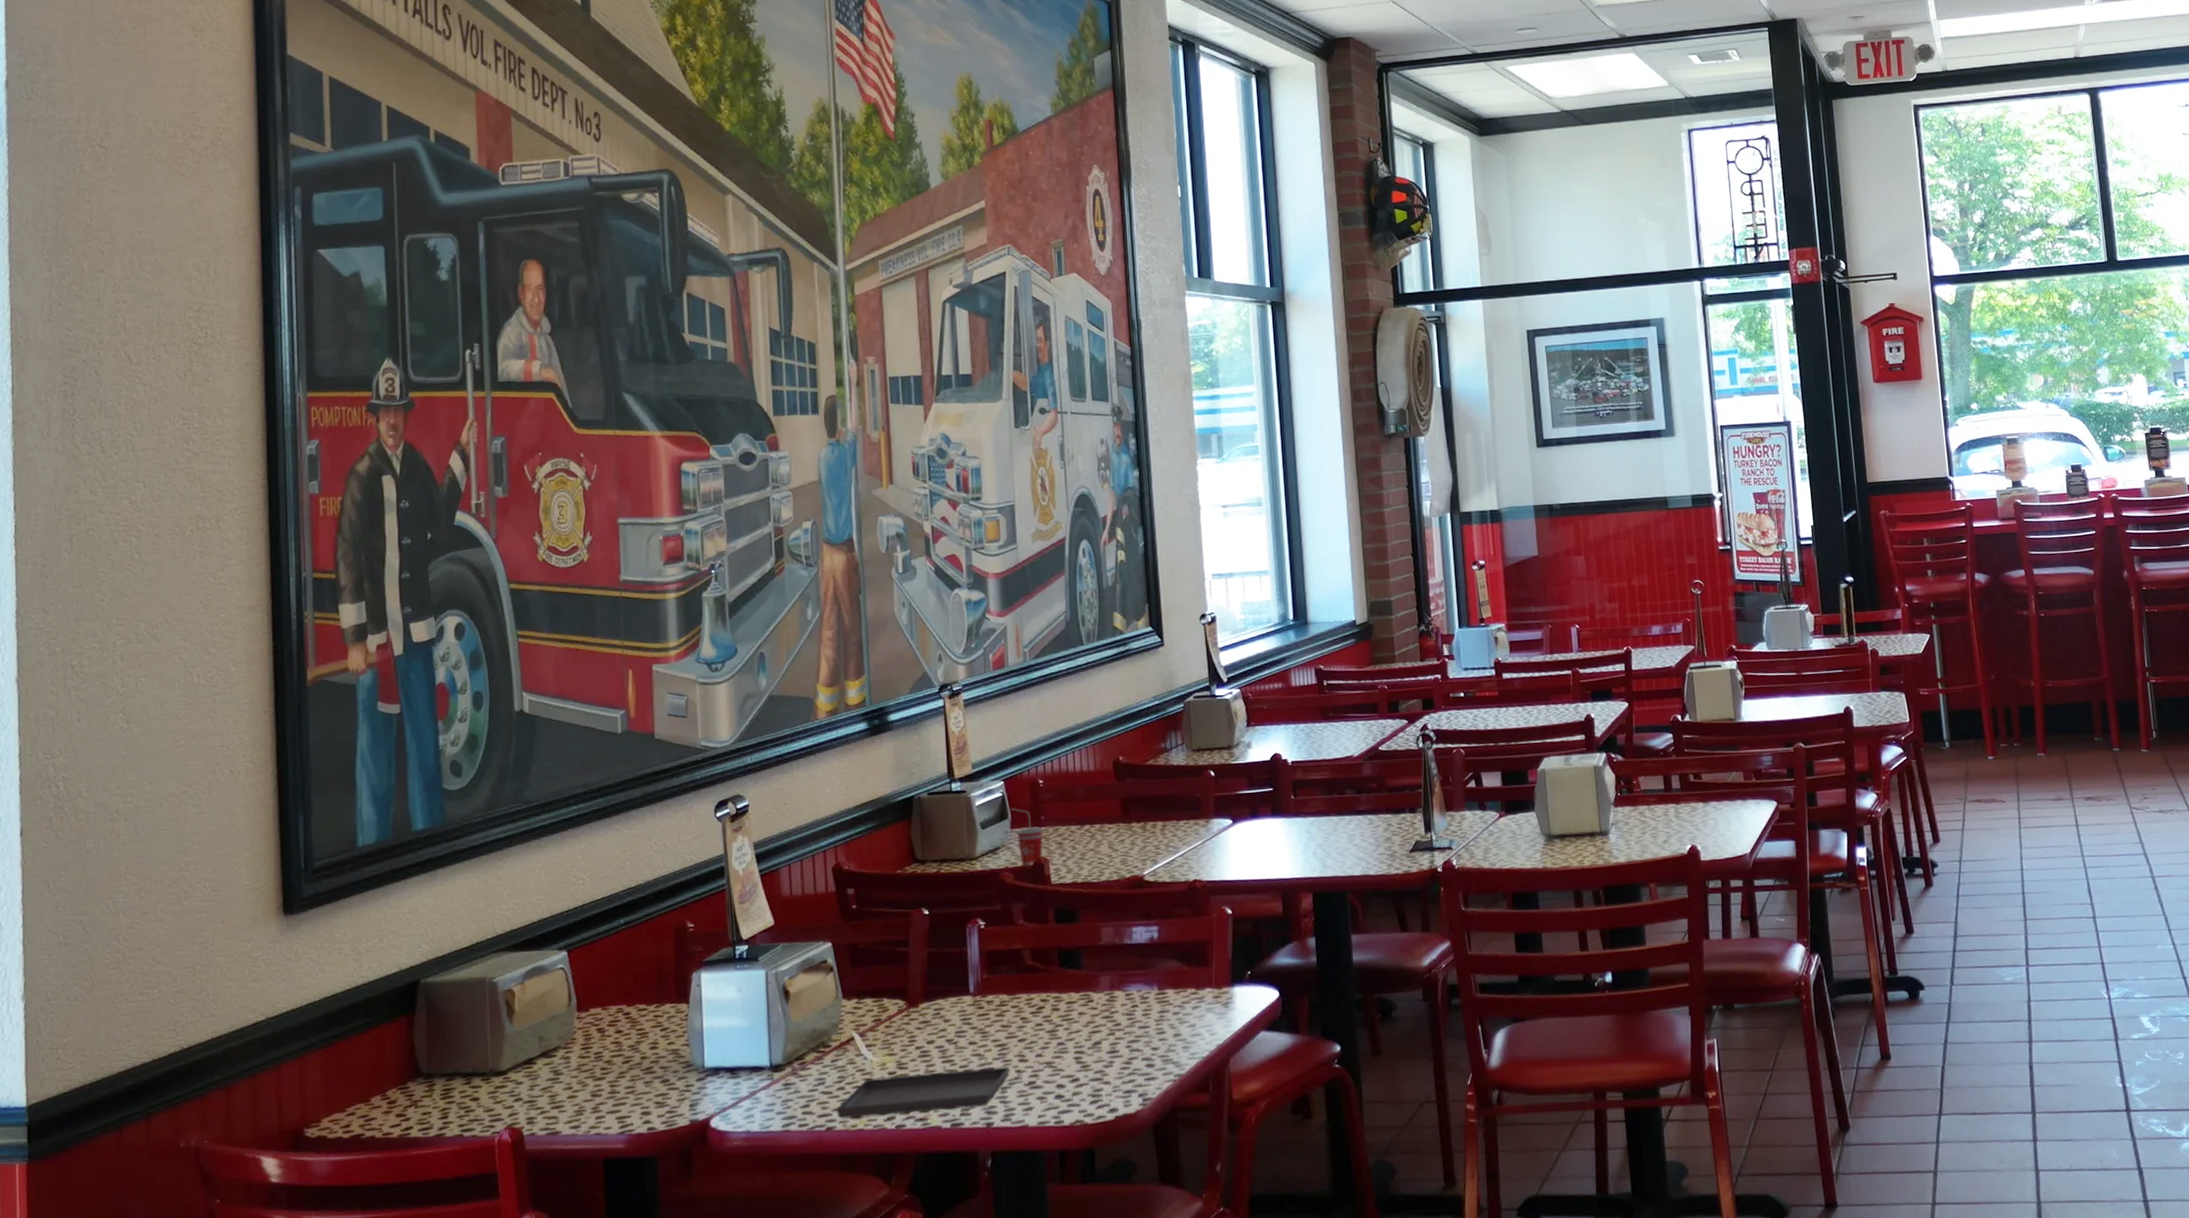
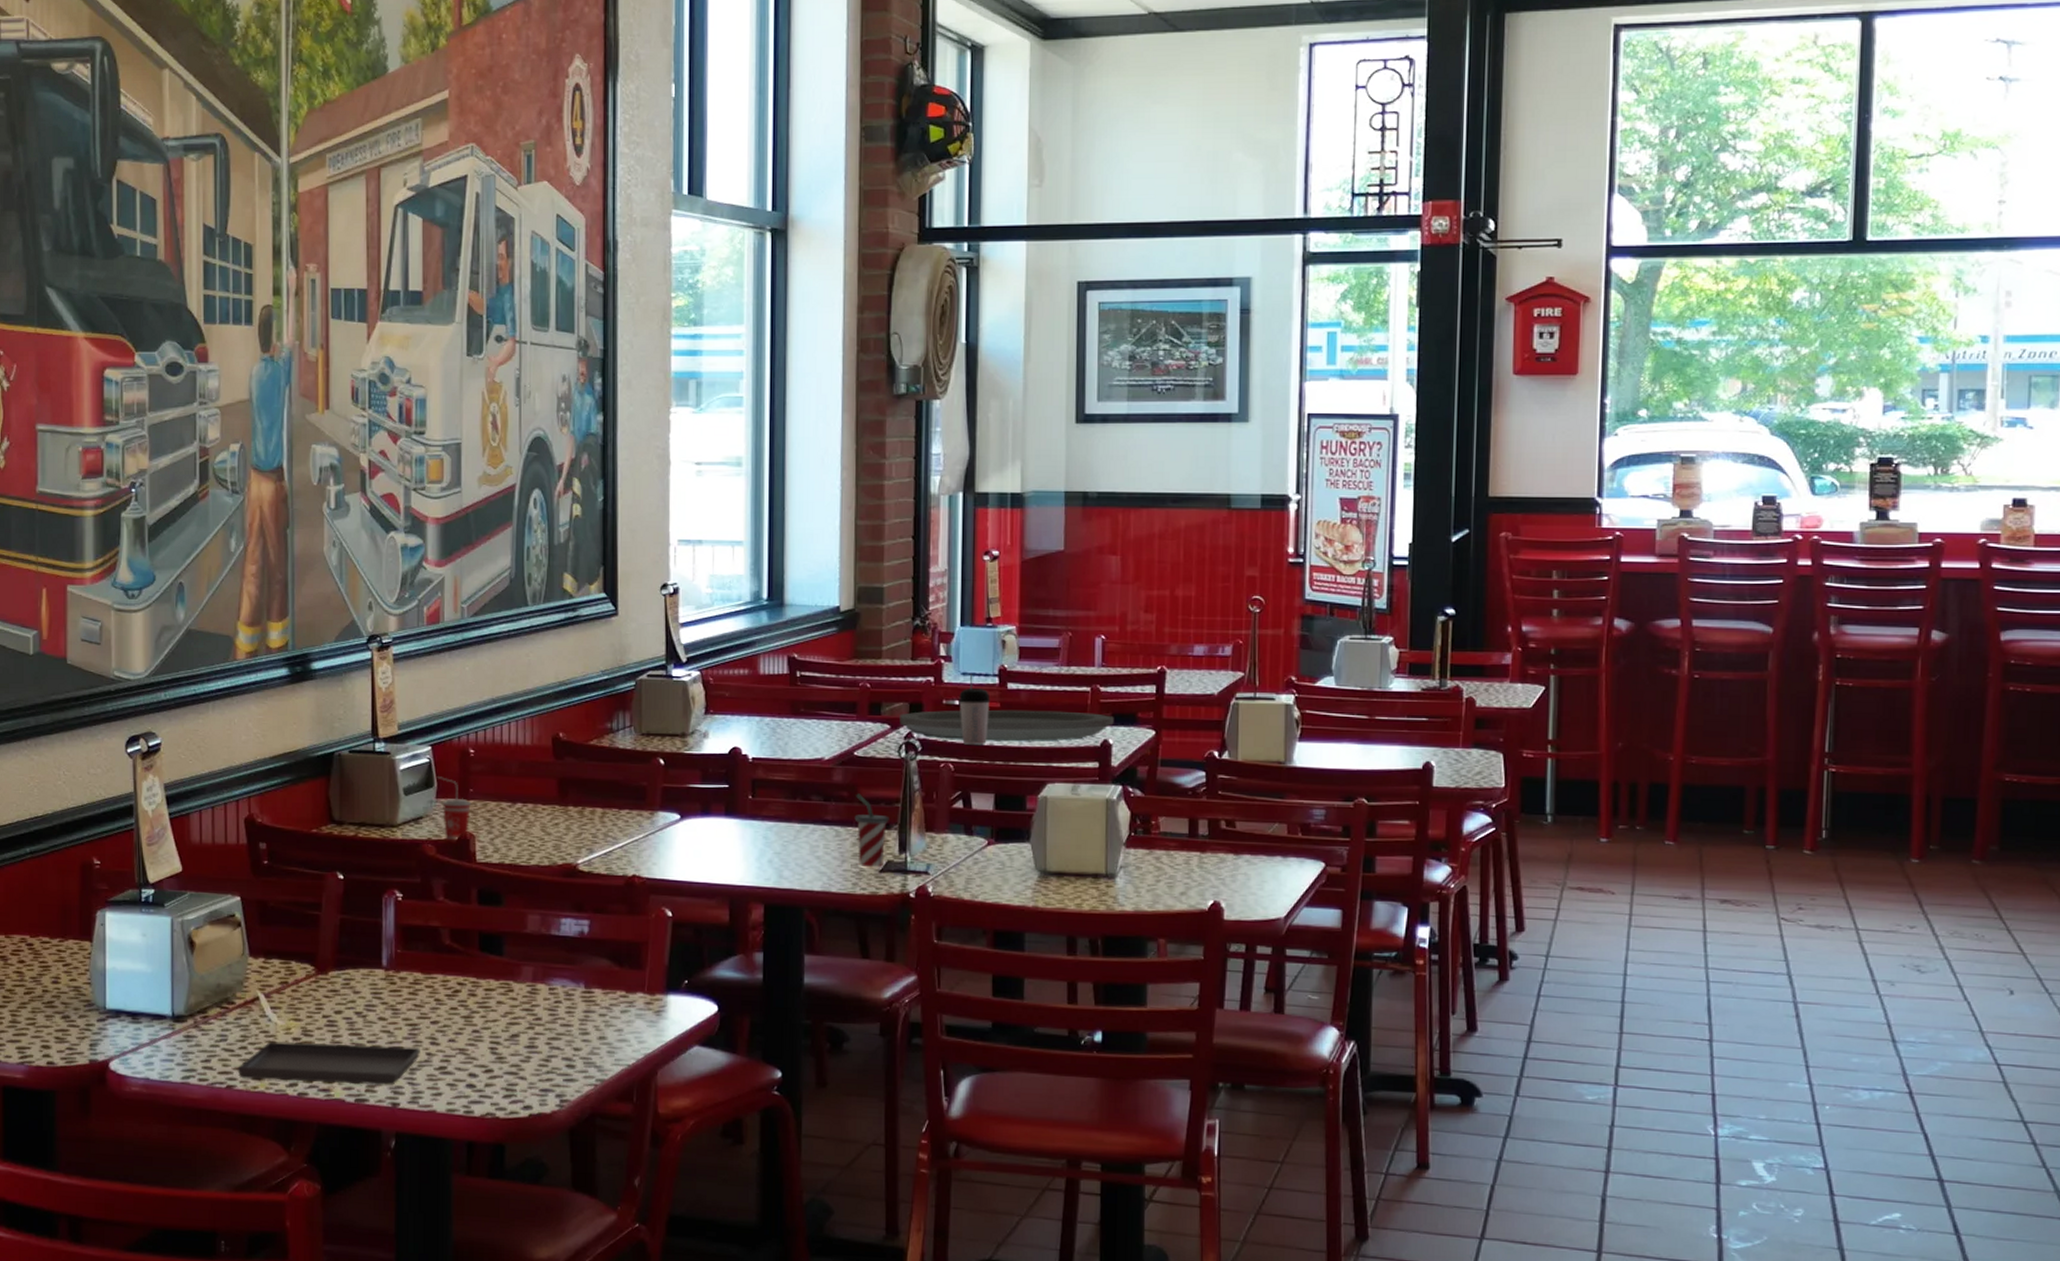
beverage cup: none [1384,784,1414,850] -> present [854,793,889,868]
tray: none [1415,692,1594,728] -> present [899,709,1114,742]
beverage cup: none [1463,668,1490,731] -> present [959,674,991,745]

